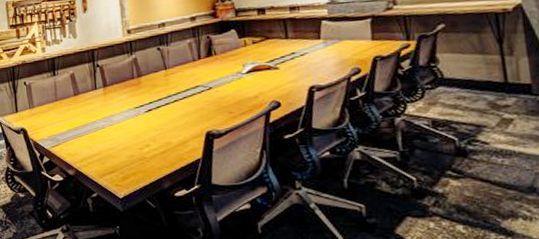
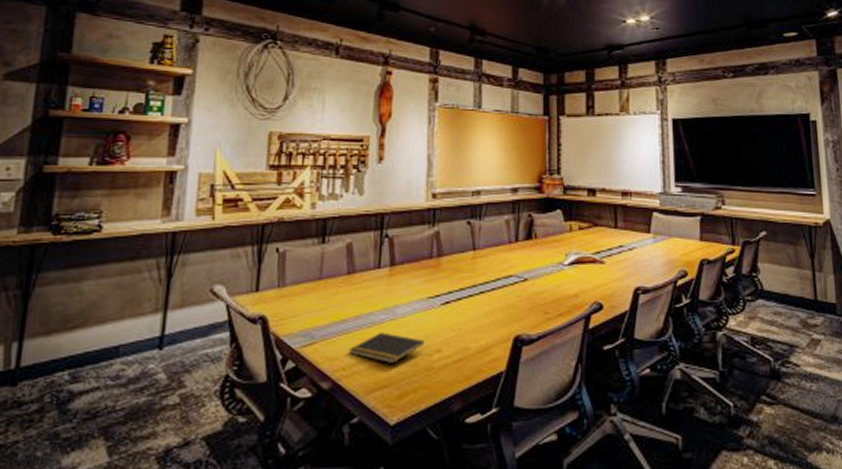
notepad: none [83,134,136,156] -> present [349,332,424,363]

